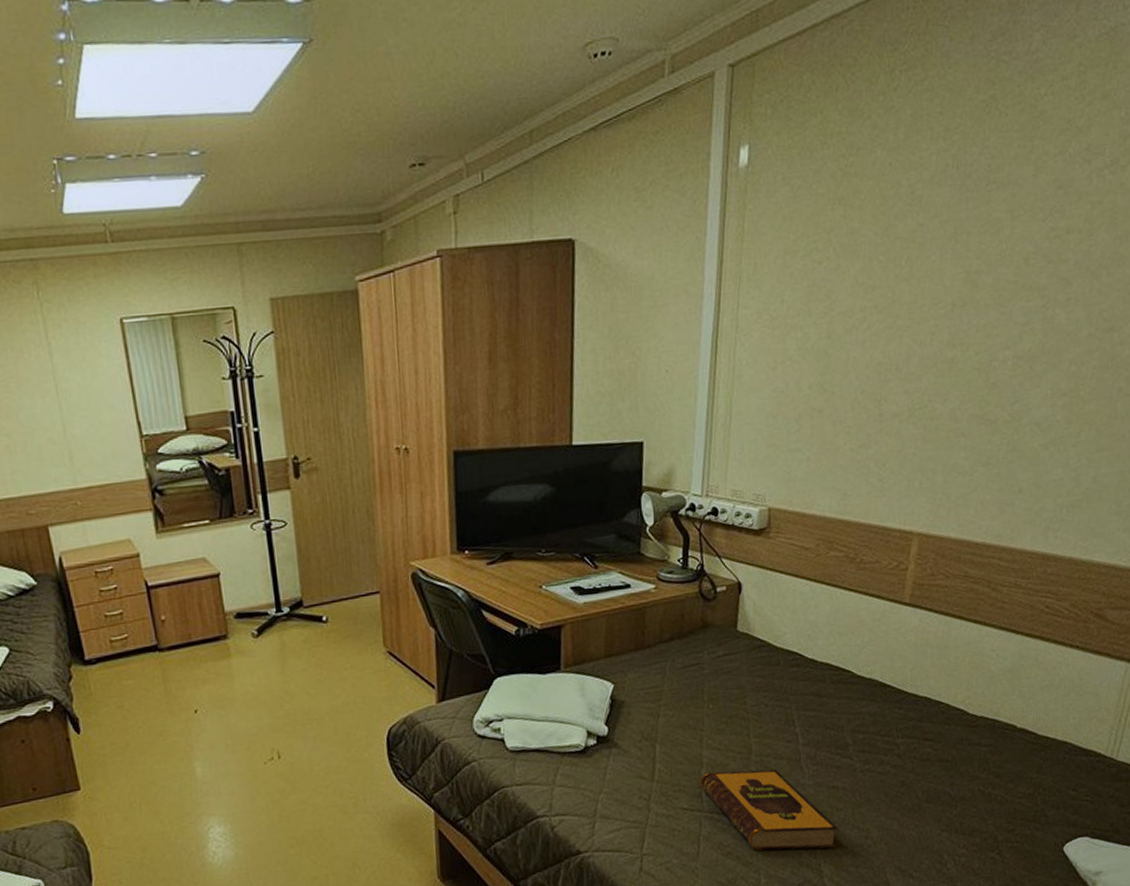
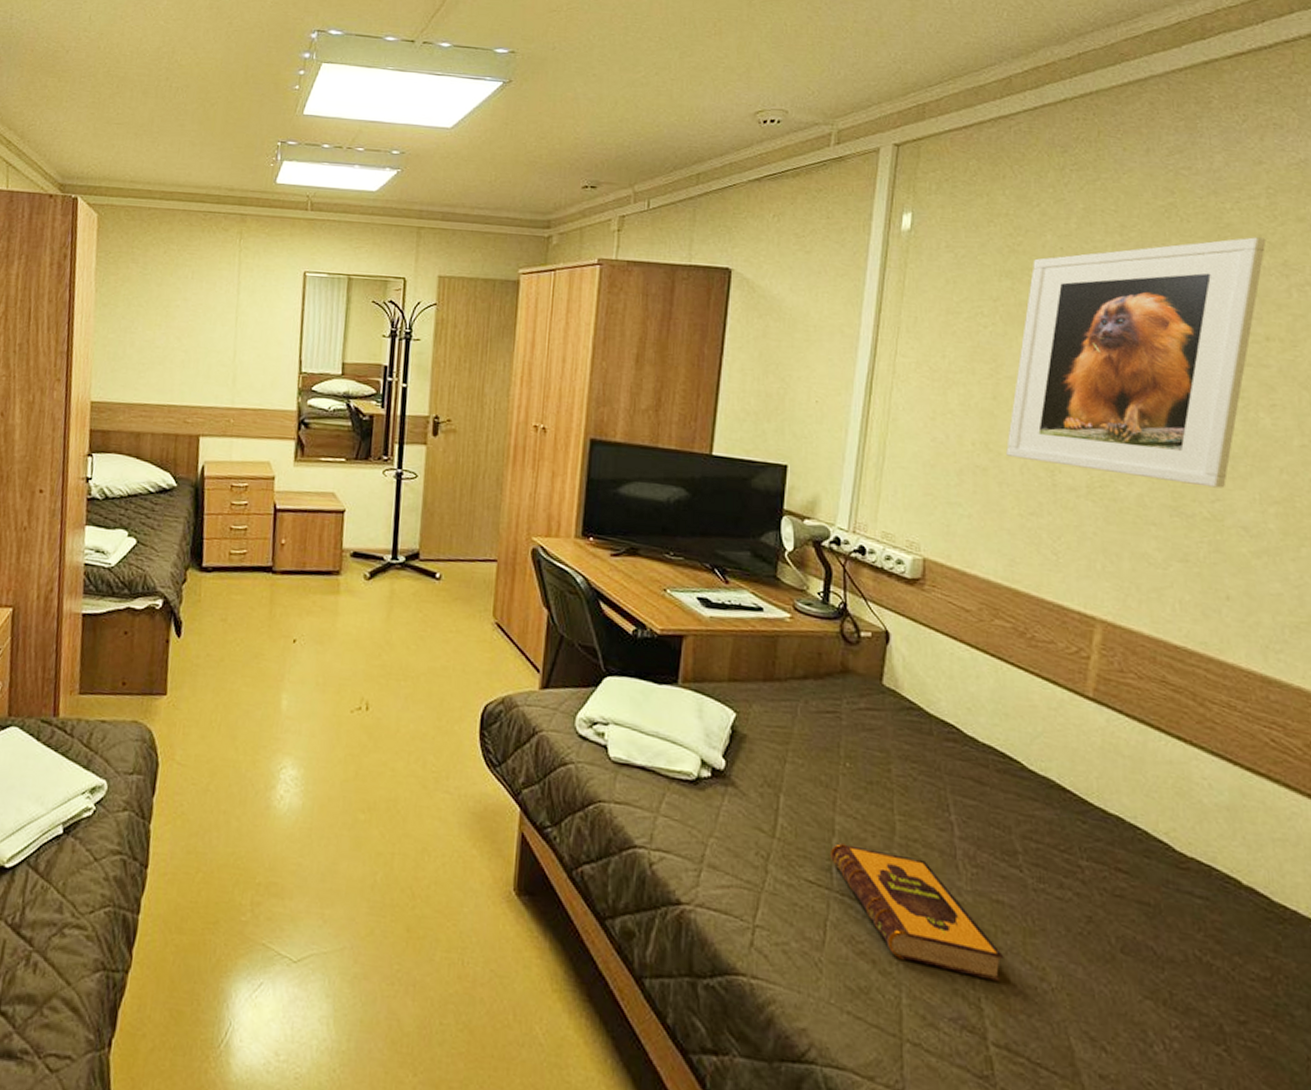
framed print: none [839,122,1074,395] -> present [1006,237,1267,489]

